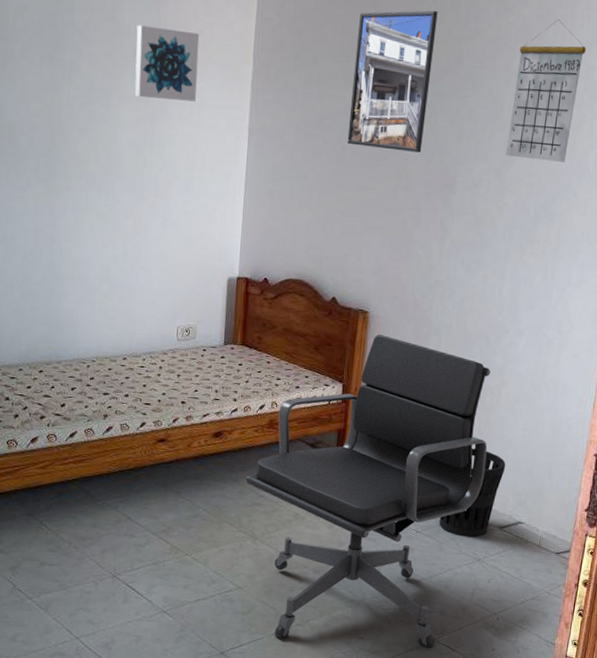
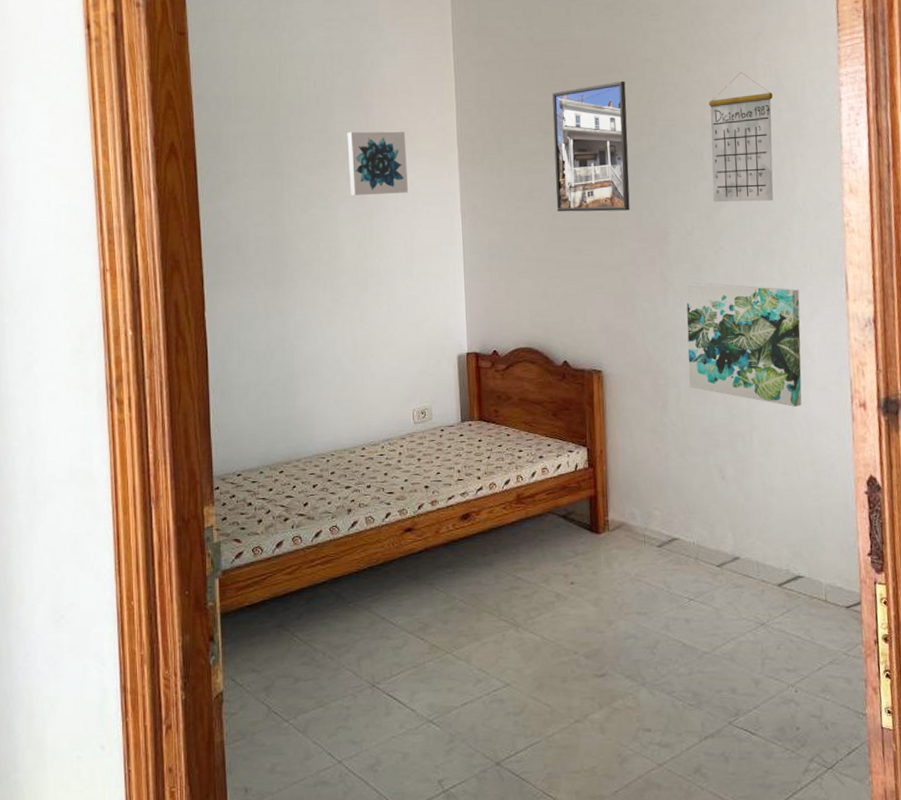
office chair: present [245,335,491,649] -> none [500,392,752,741]
wastebasket: present [439,448,506,538] -> none [712,500,773,600]
wall art: none [449,234,572,369] -> present [686,282,802,407]

